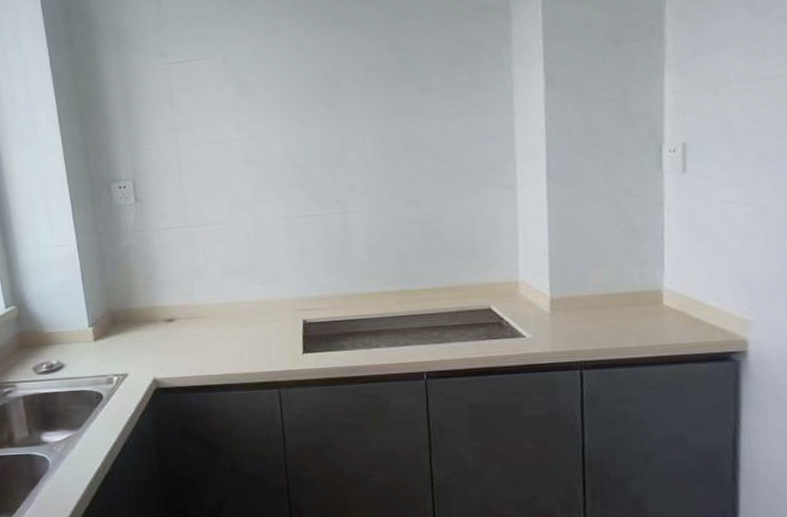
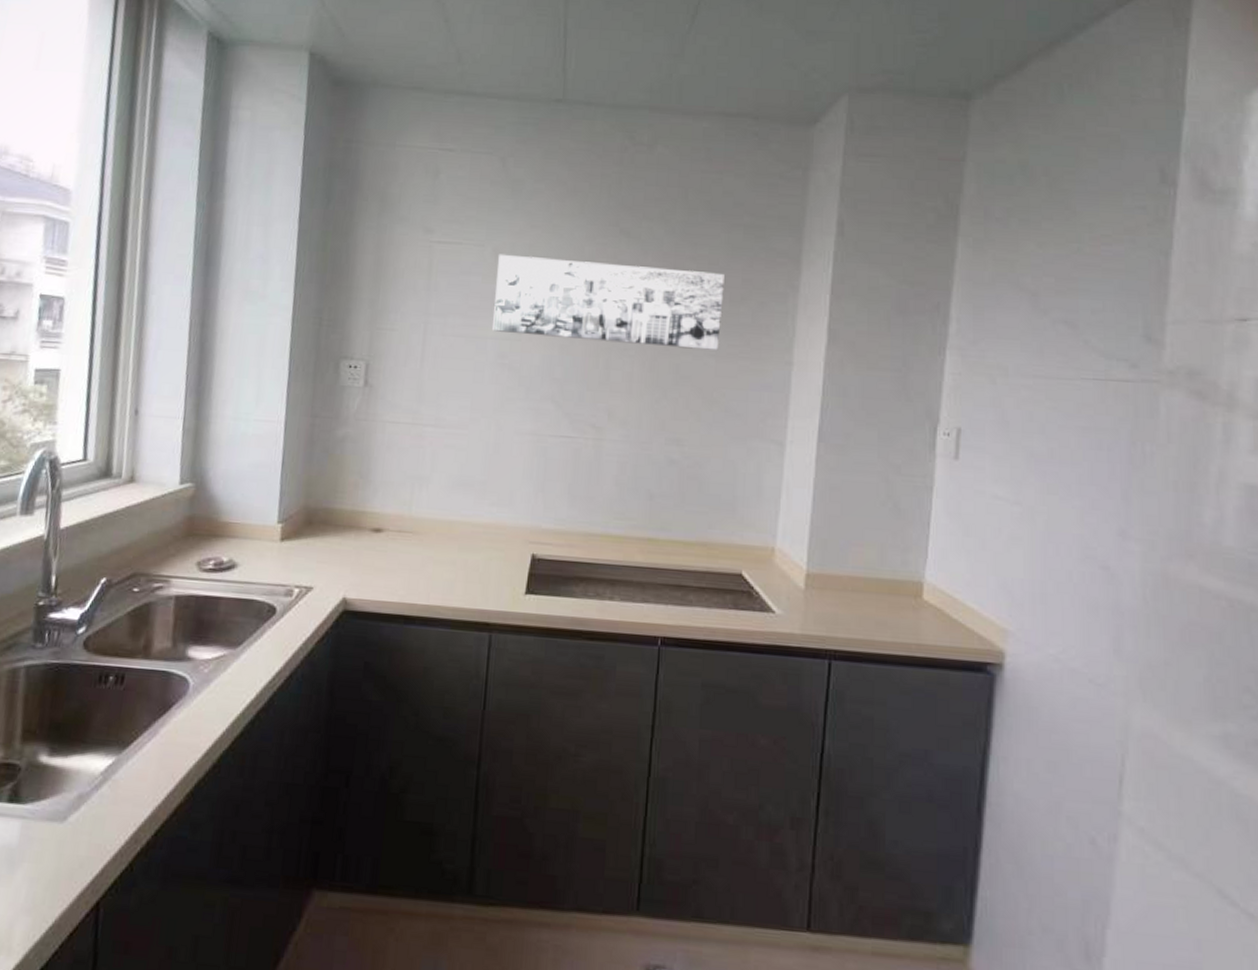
wall art: none [228,39,442,134] -> present [492,253,724,351]

